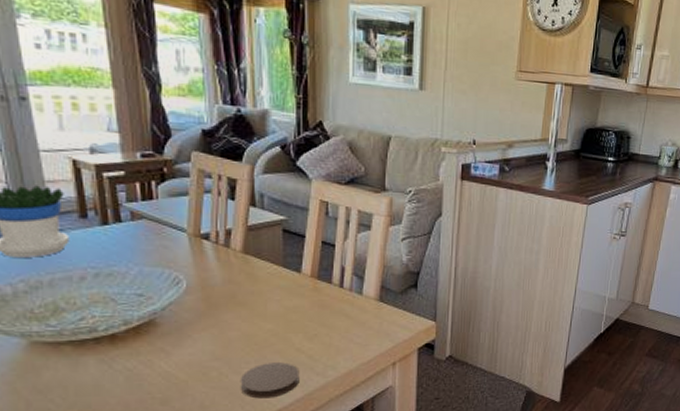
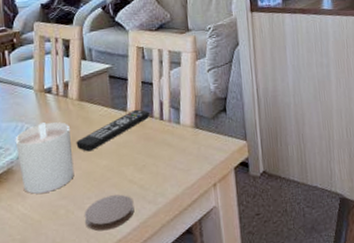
candle: none [160,271,231,351] -> present [15,121,74,194]
remote control: none [236,272,329,312] -> present [76,109,150,152]

